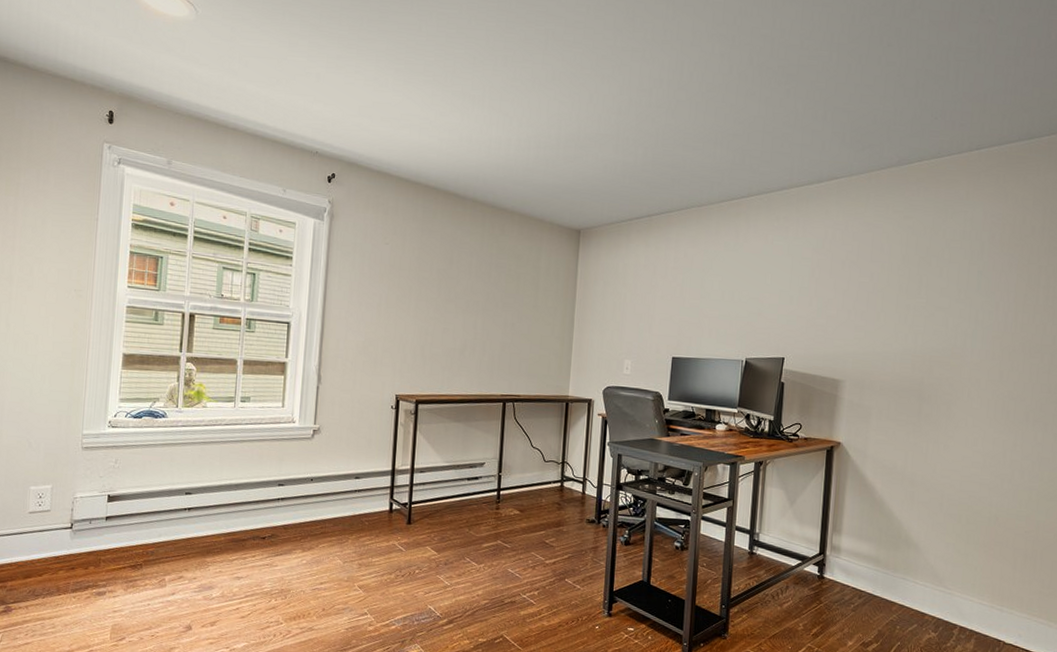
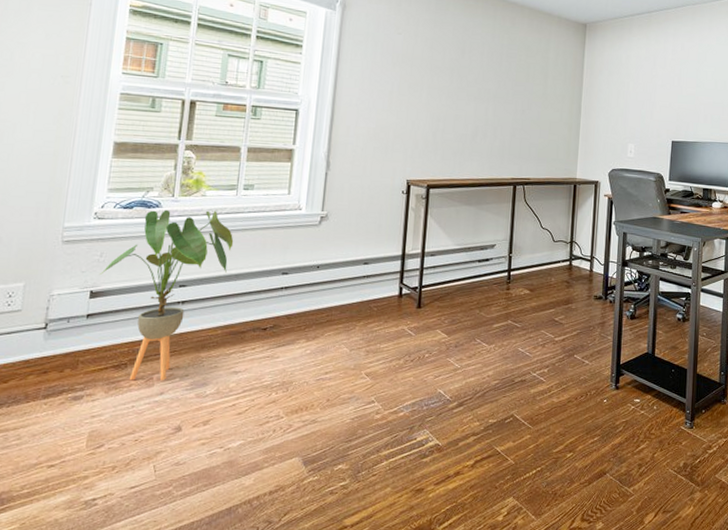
house plant: none [115,420,233,583] -> present [99,209,234,381]

